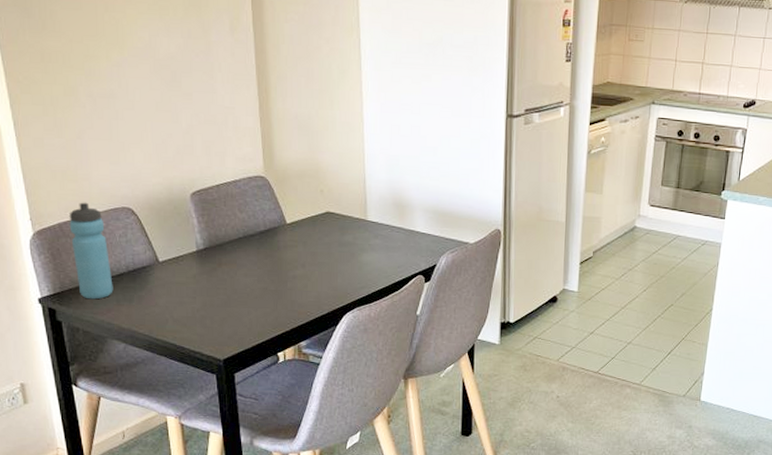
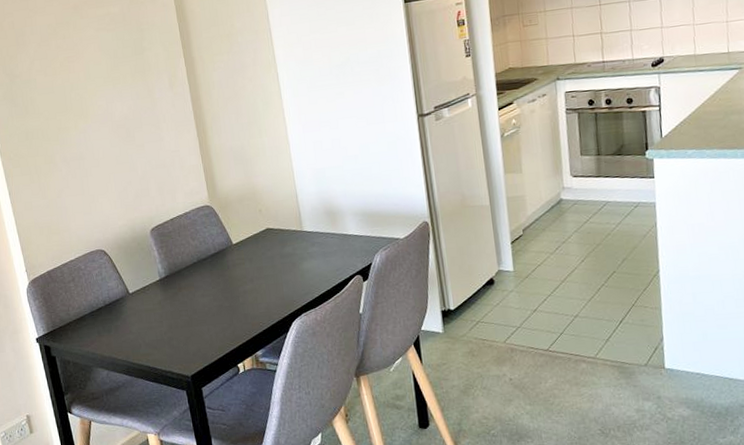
water bottle: present [69,202,113,300] -> none [56,250,95,334]

